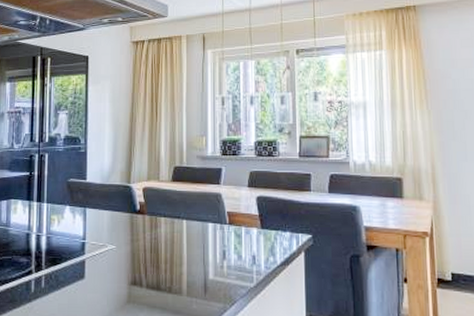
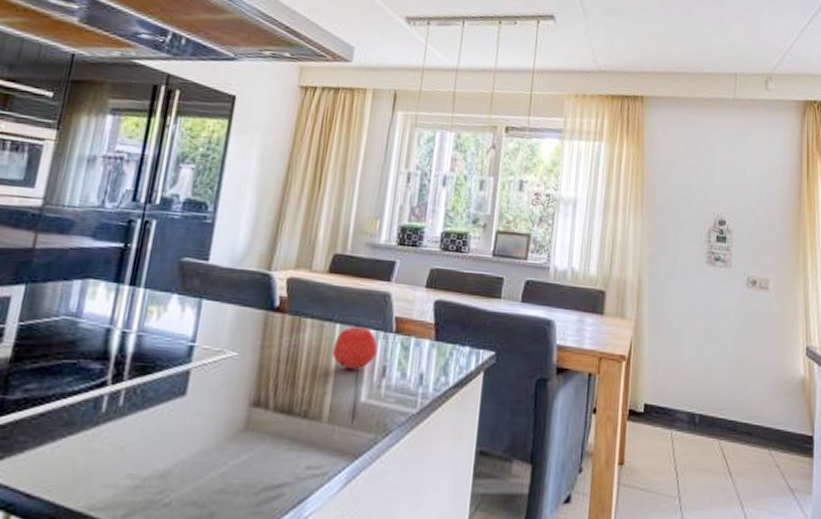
apple: none [183,219,217,254] -> present [332,324,378,370]

